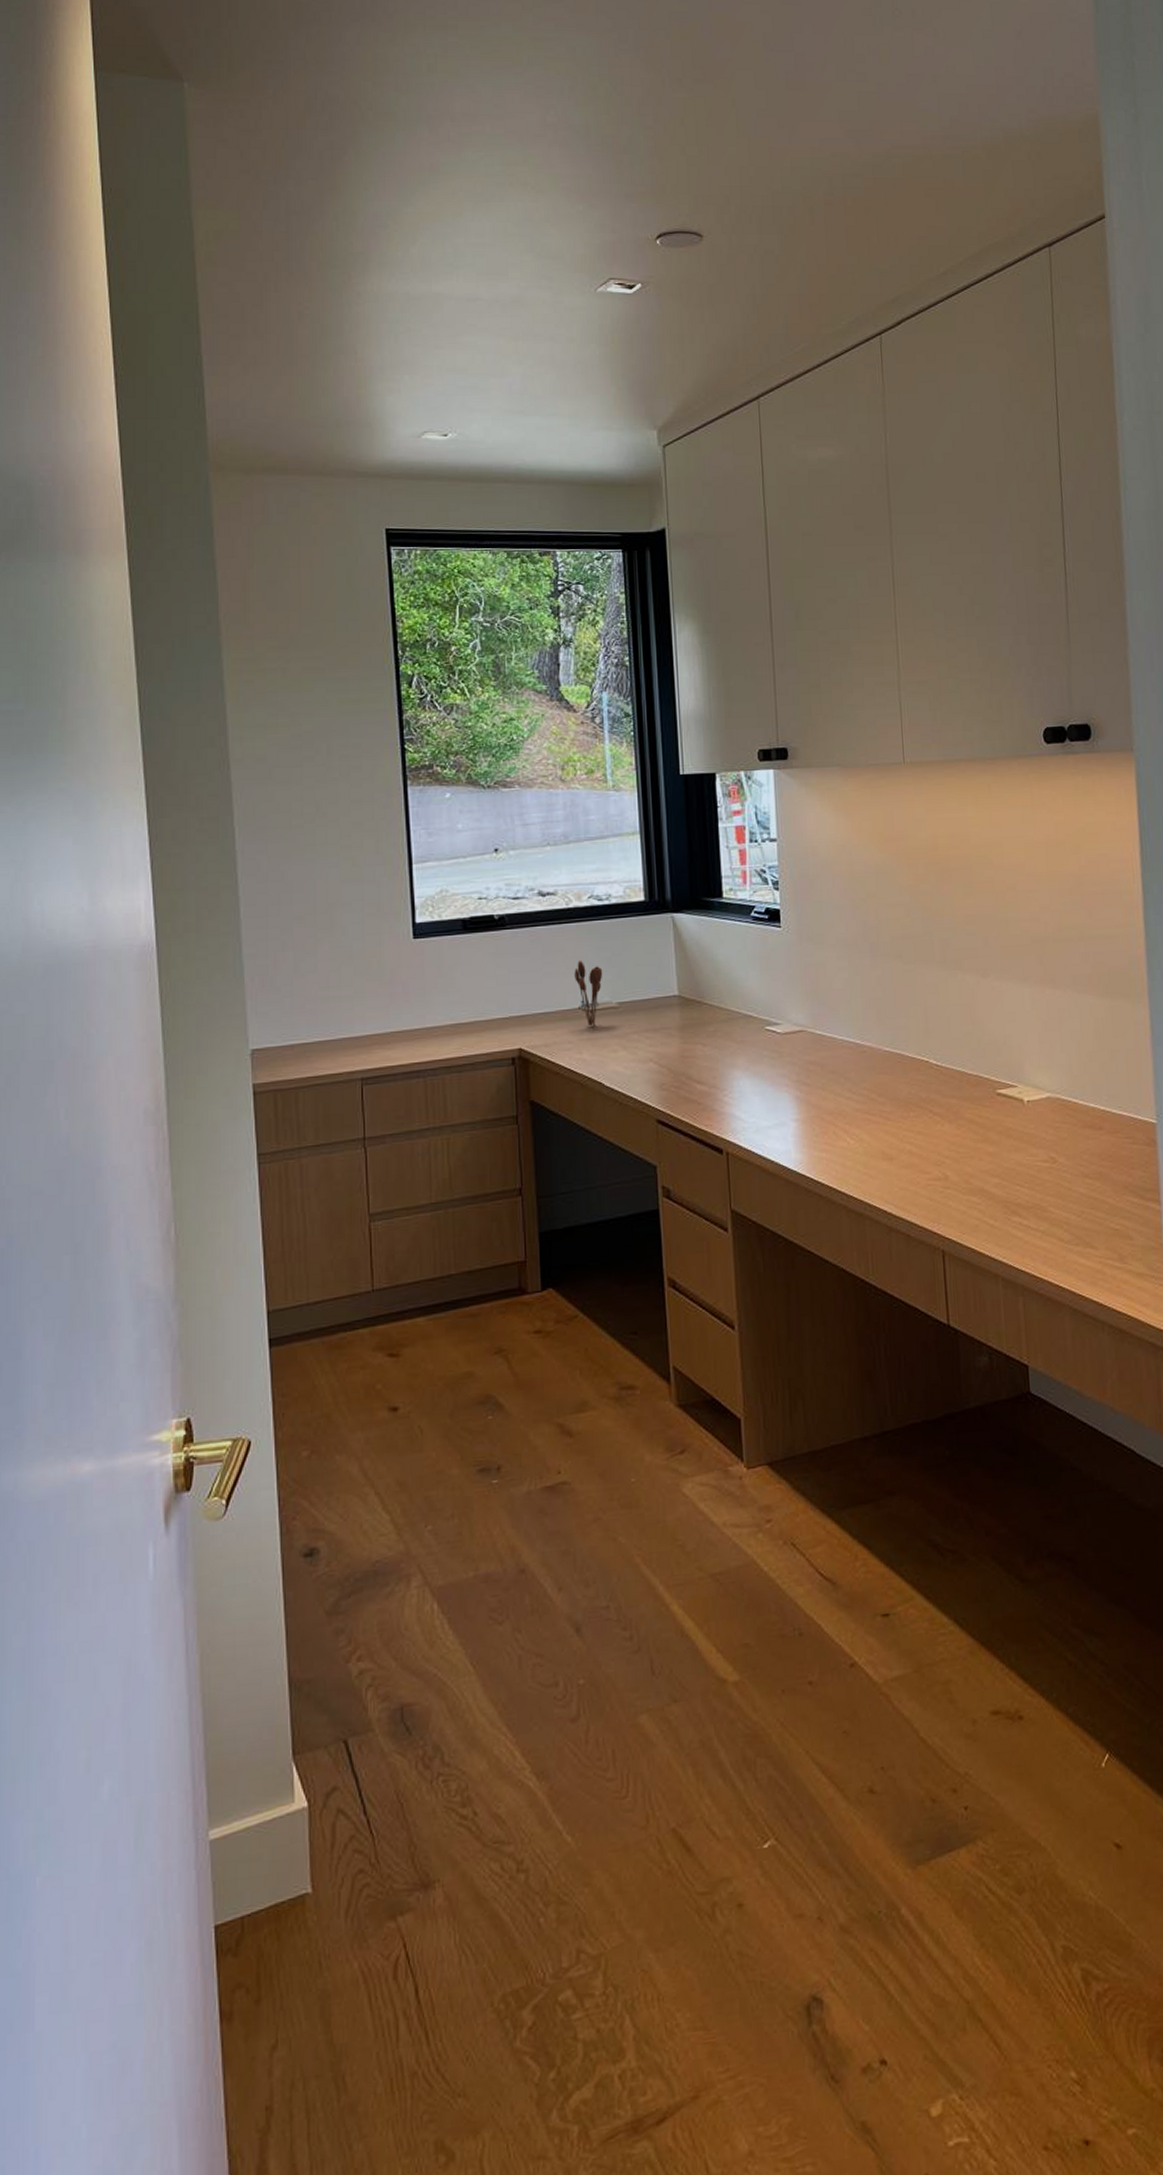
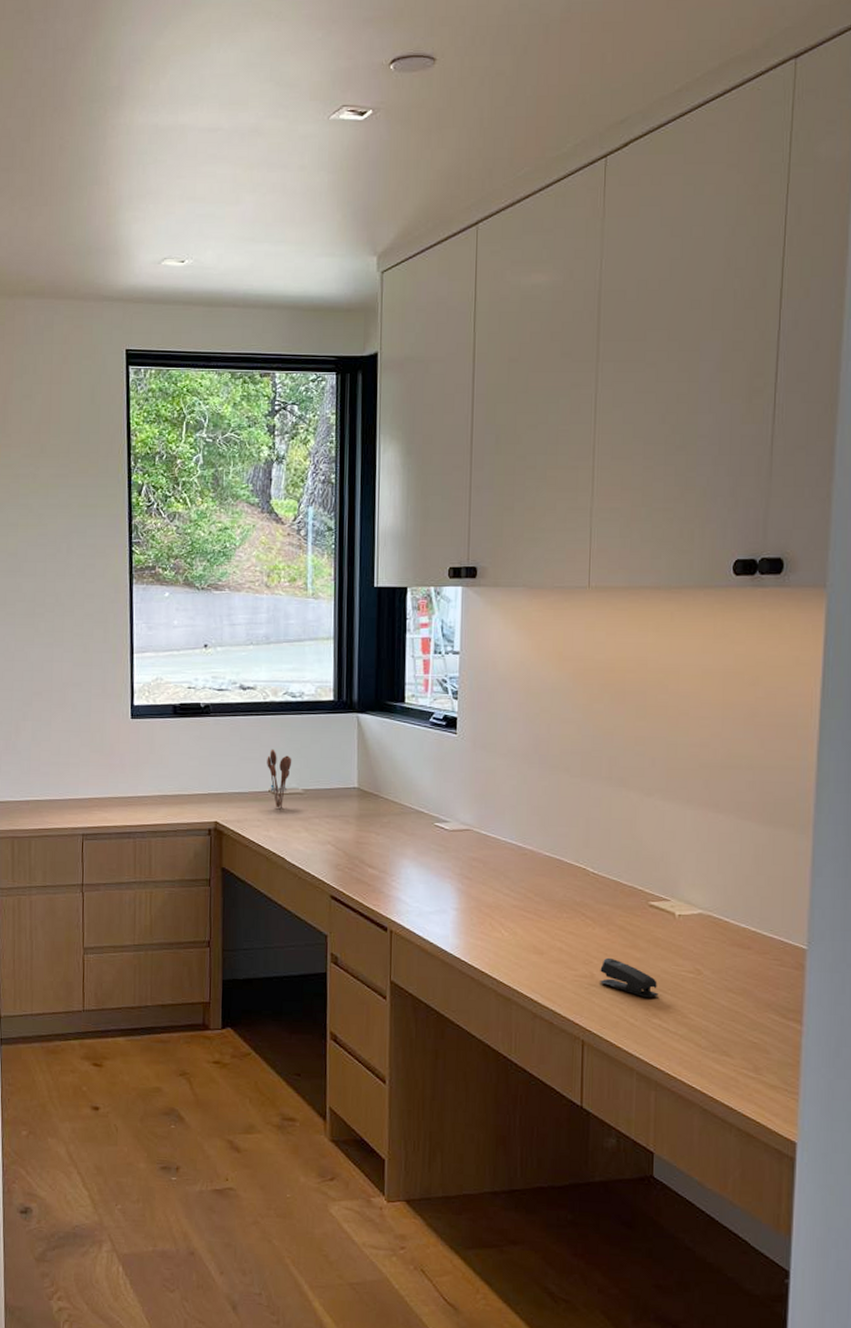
stapler: none [953,1155,1016,1194] -> present [600,957,658,997]

